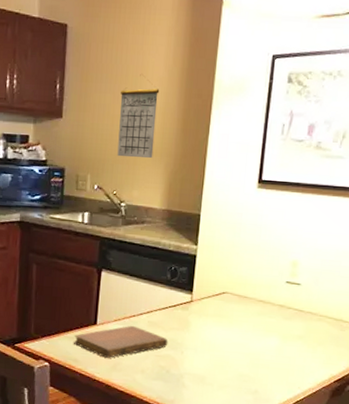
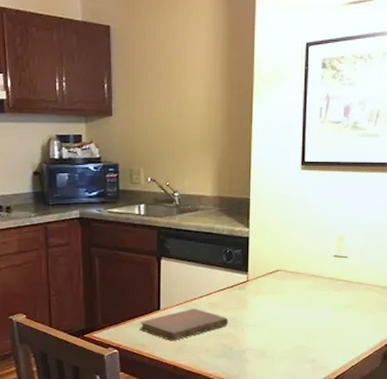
calendar: present [117,74,160,159] -> none [166,69,203,149]

